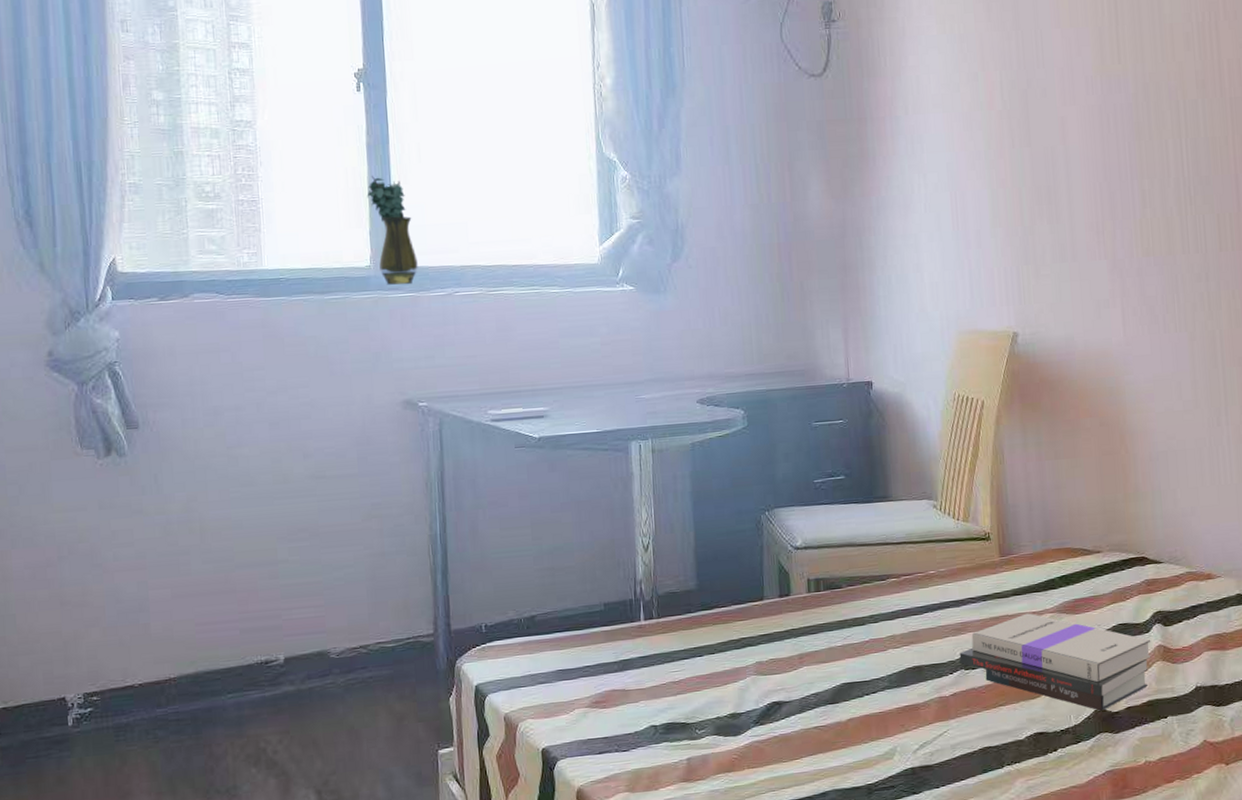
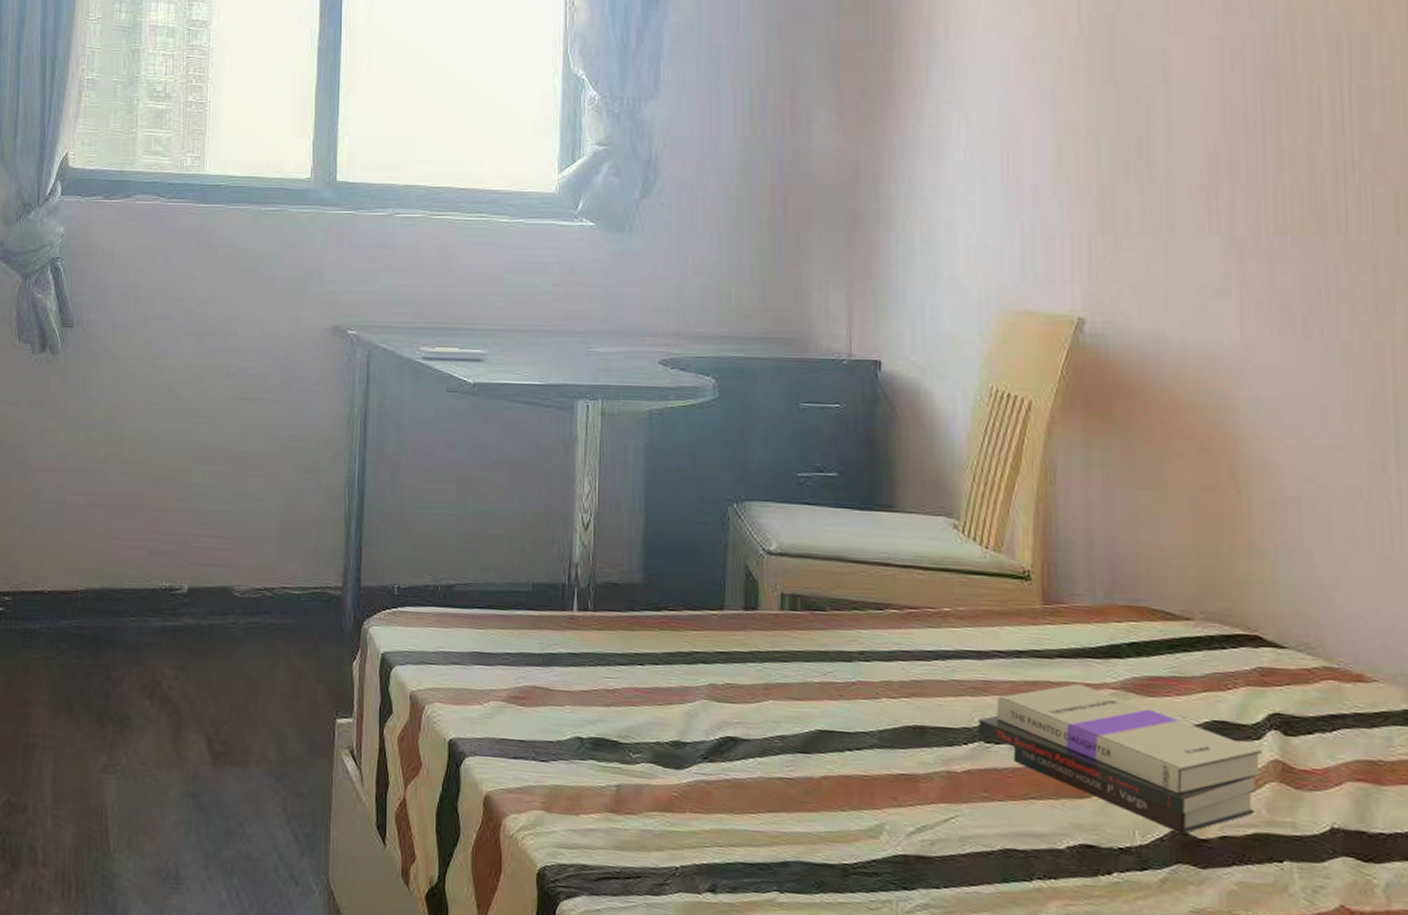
vase: present [367,176,418,286] -> none [313,83,360,202]

